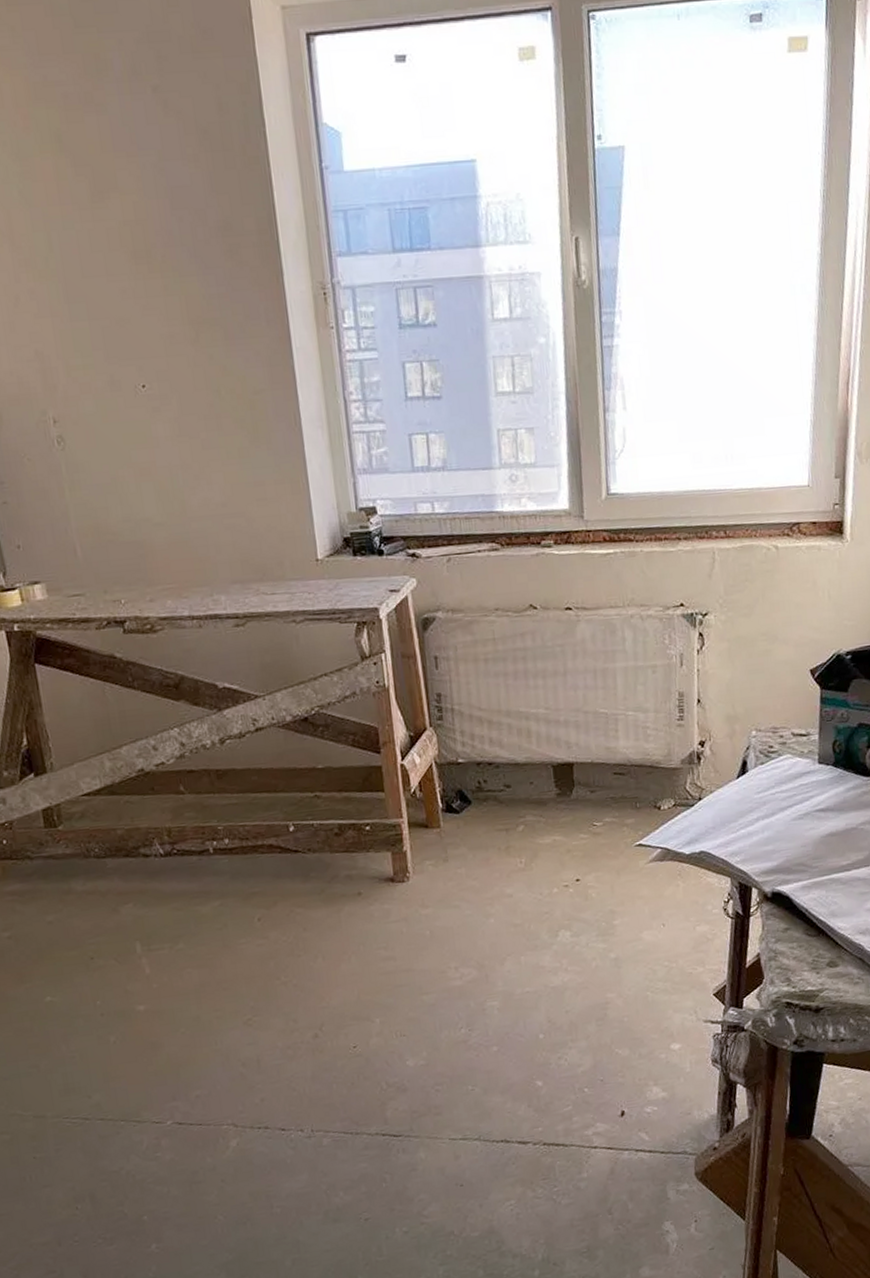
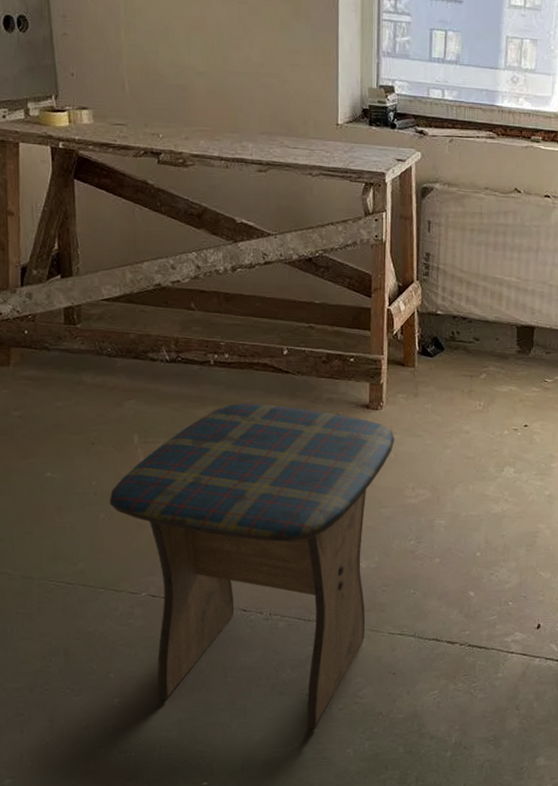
stool: none [117,890,429,1259] -> present [109,403,395,730]

